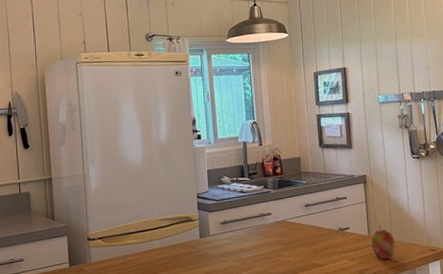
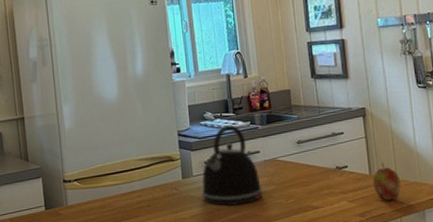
kettle: none [217,189,273,263] -> present [201,125,263,206]

